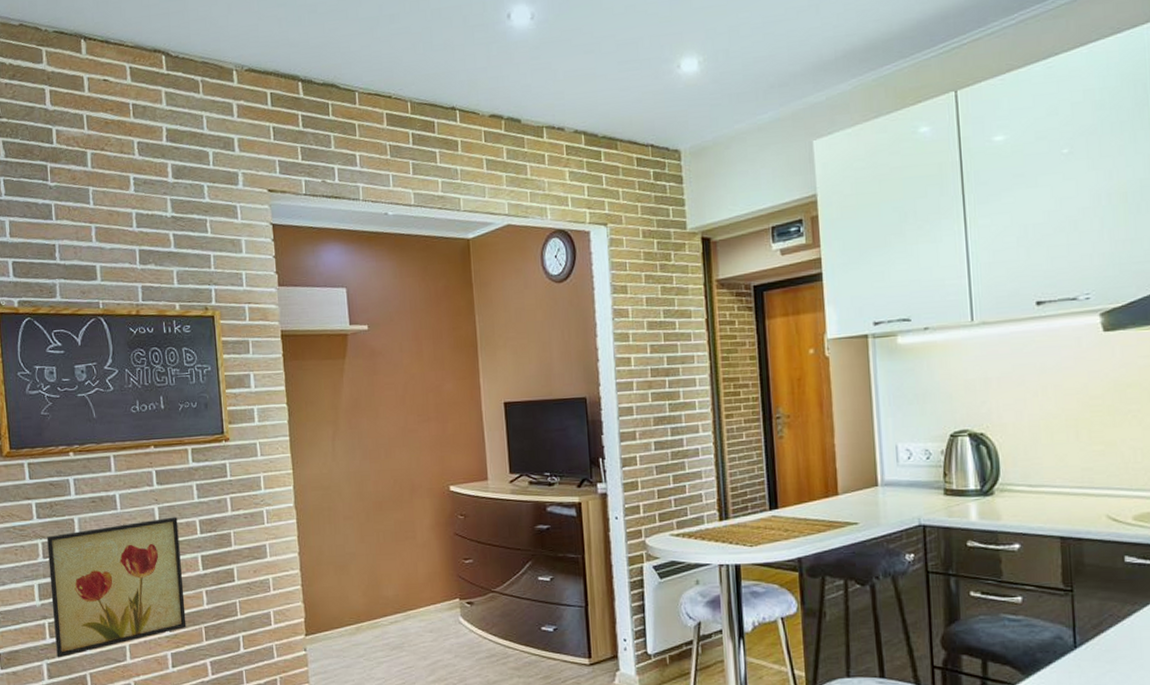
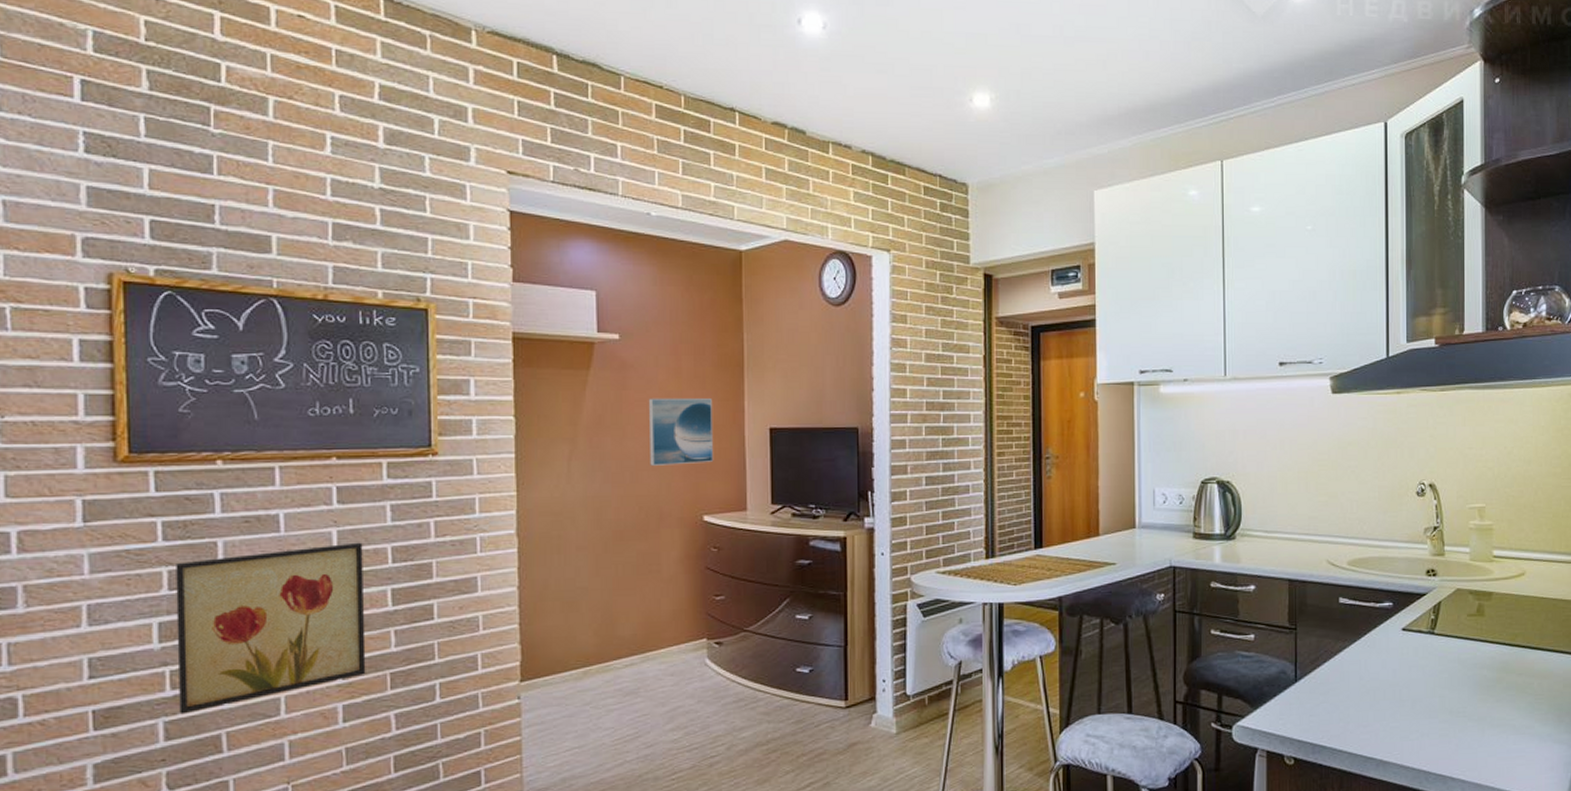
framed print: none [396,378,456,442] -> present [648,397,714,466]

